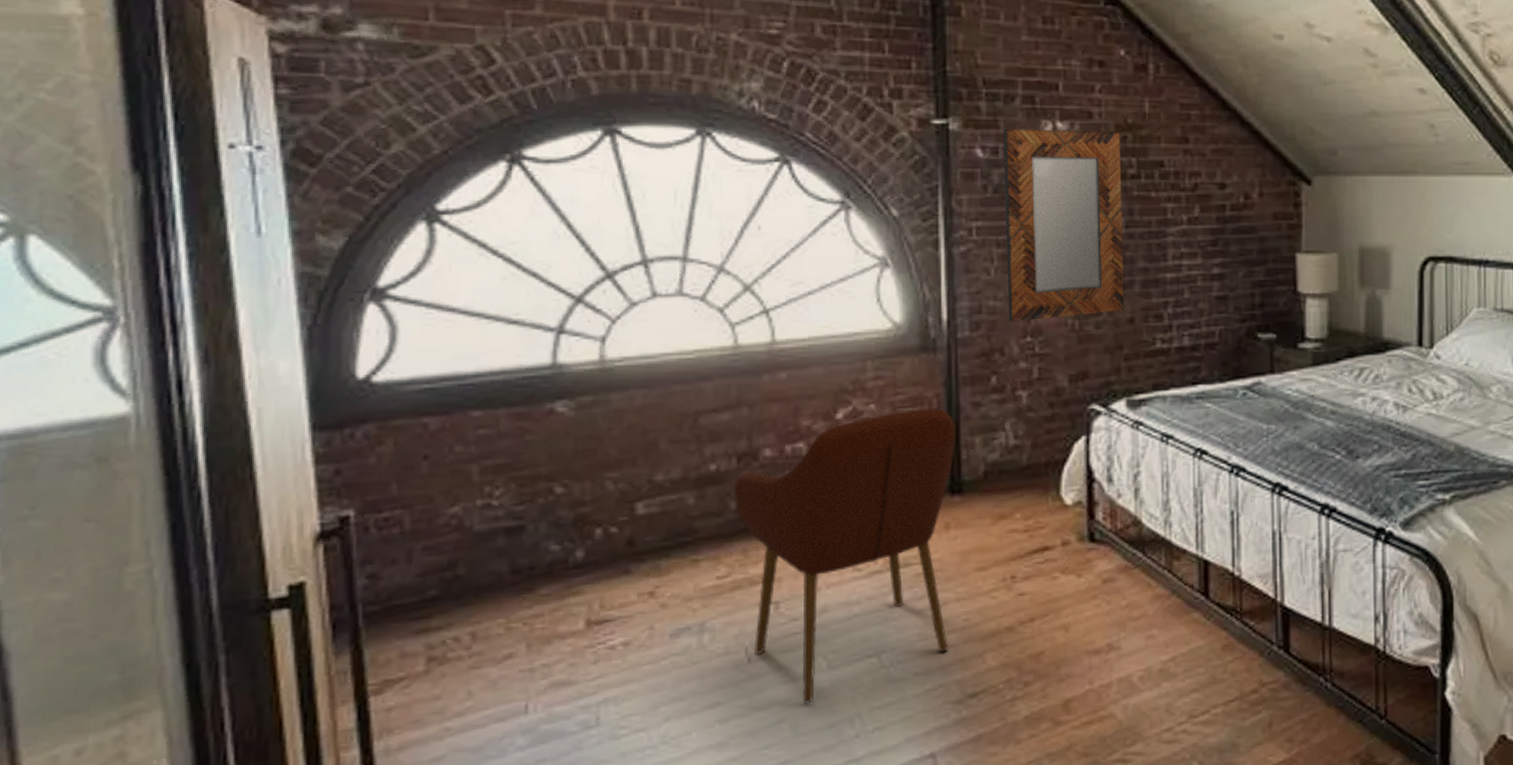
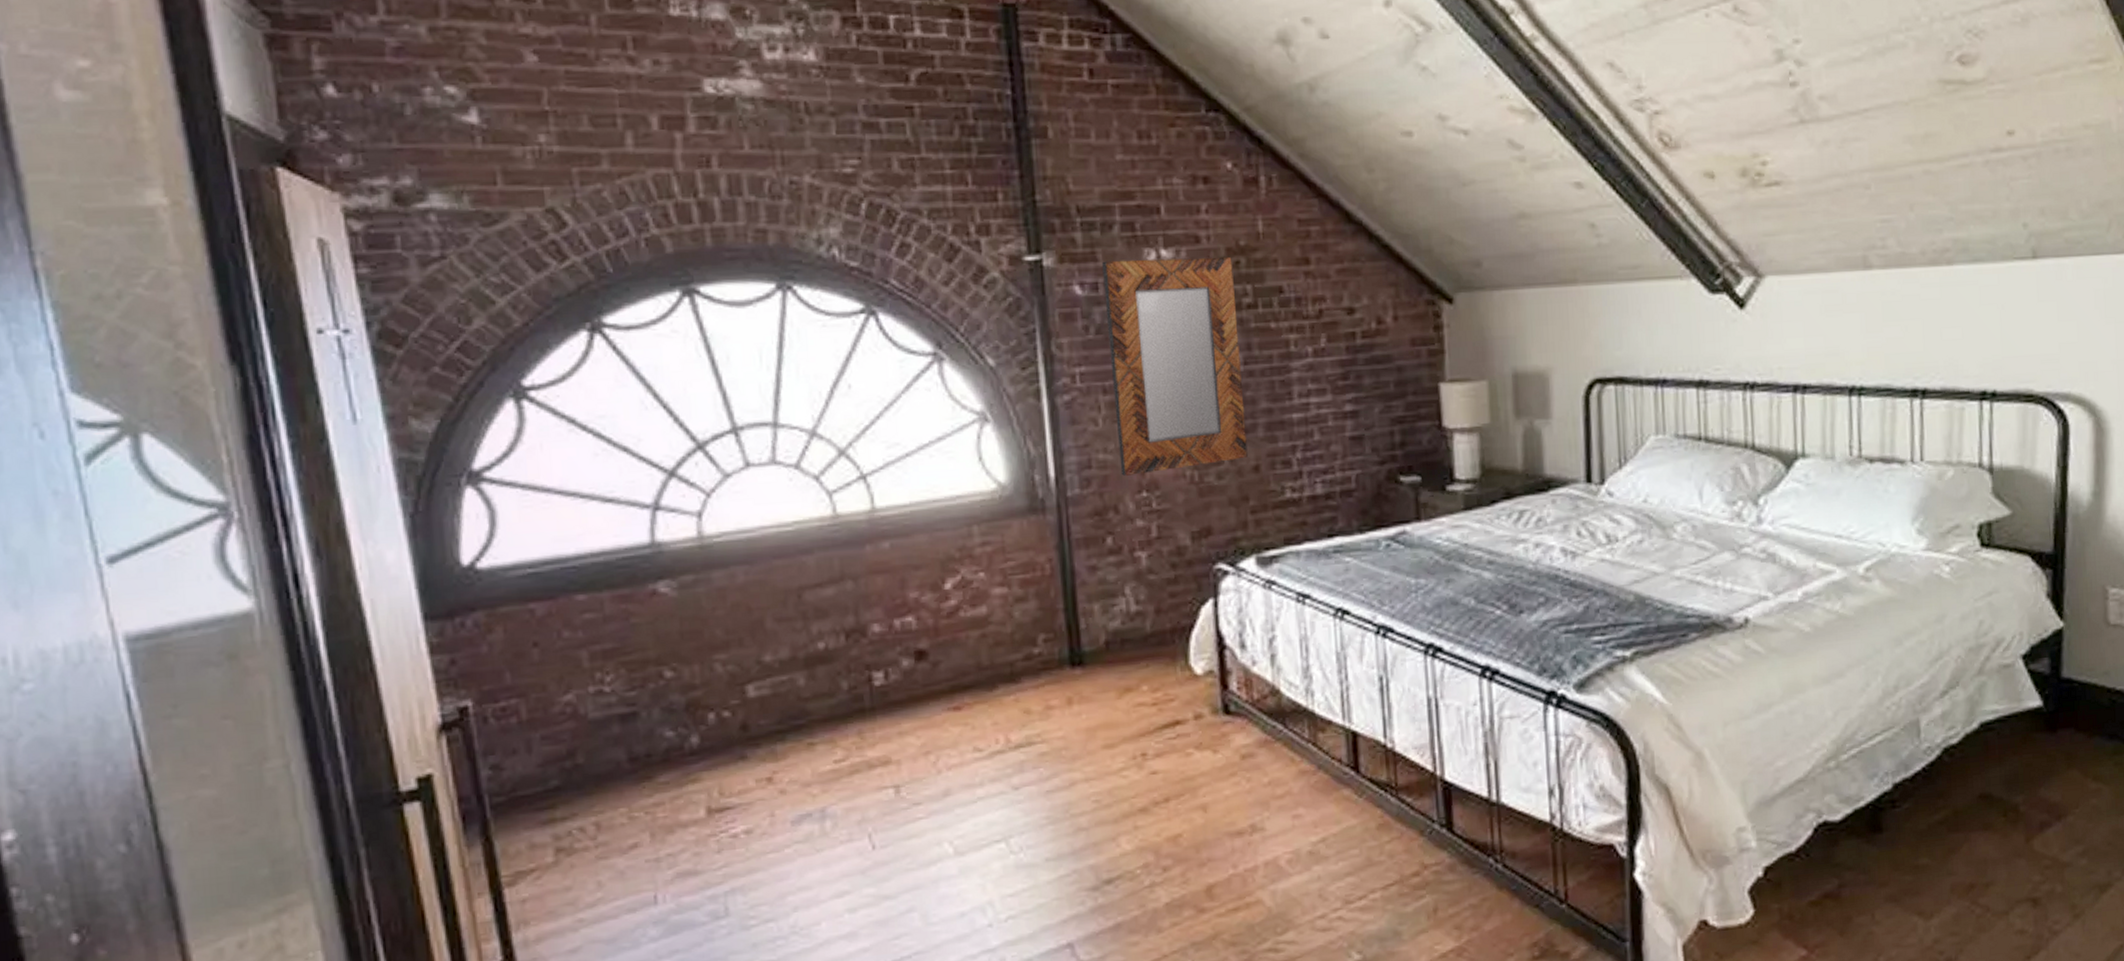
armchair: present [734,408,957,704] -> none [845,574,1079,892]

